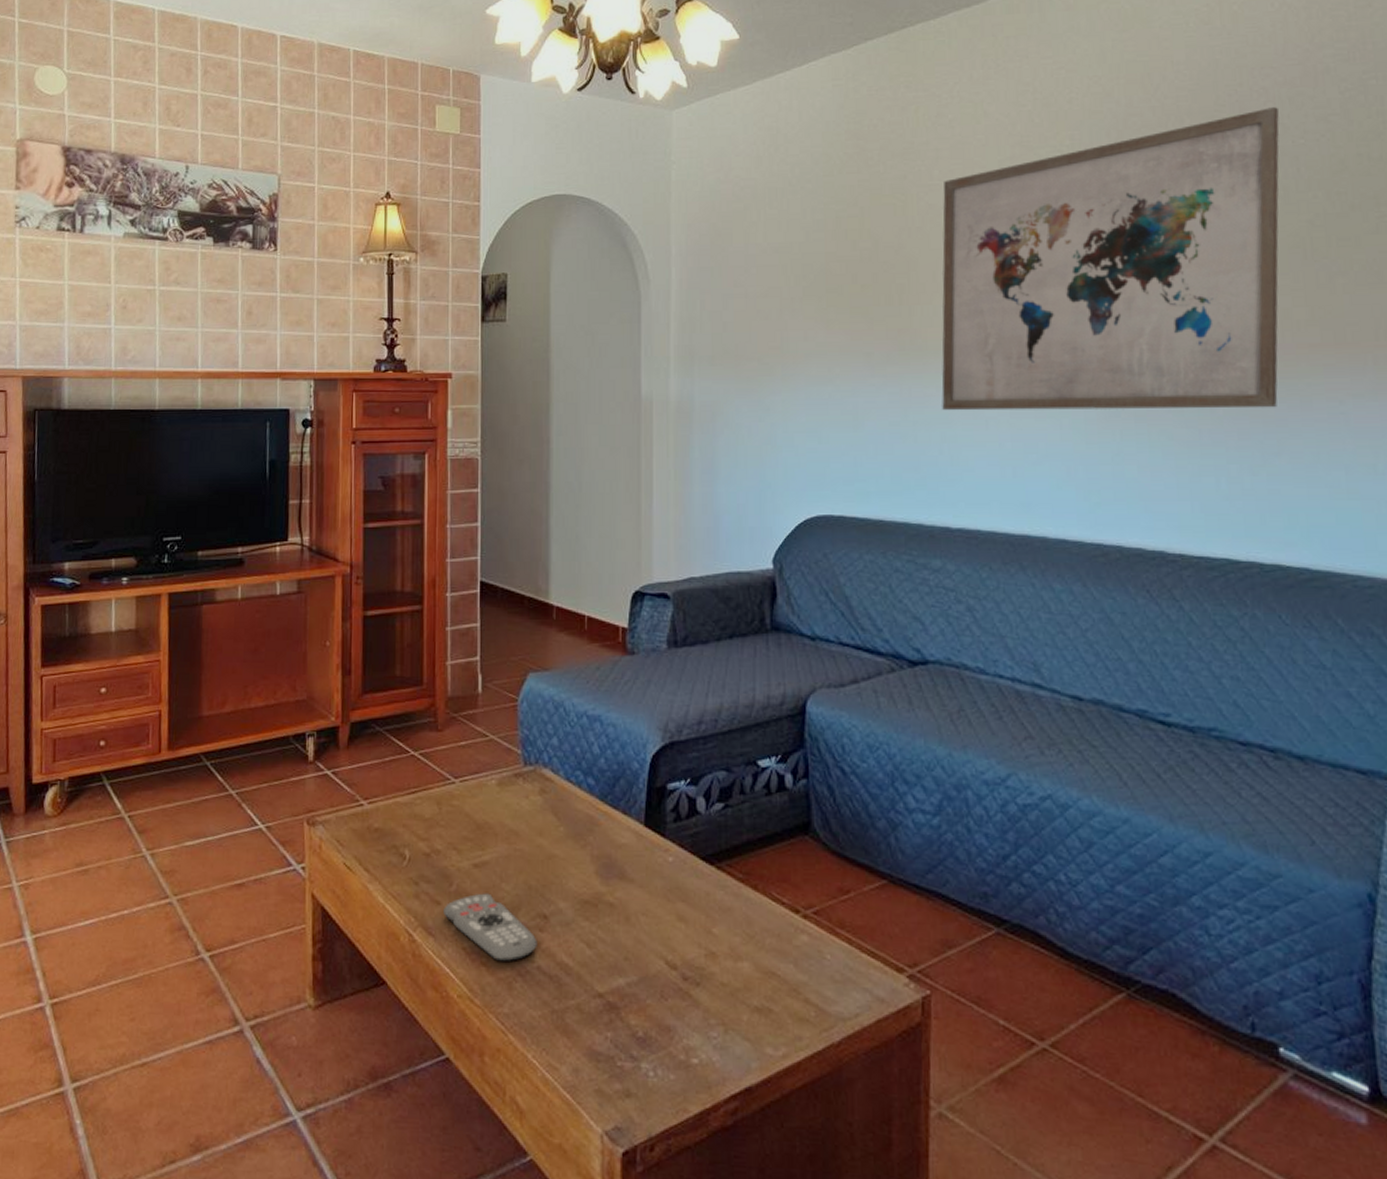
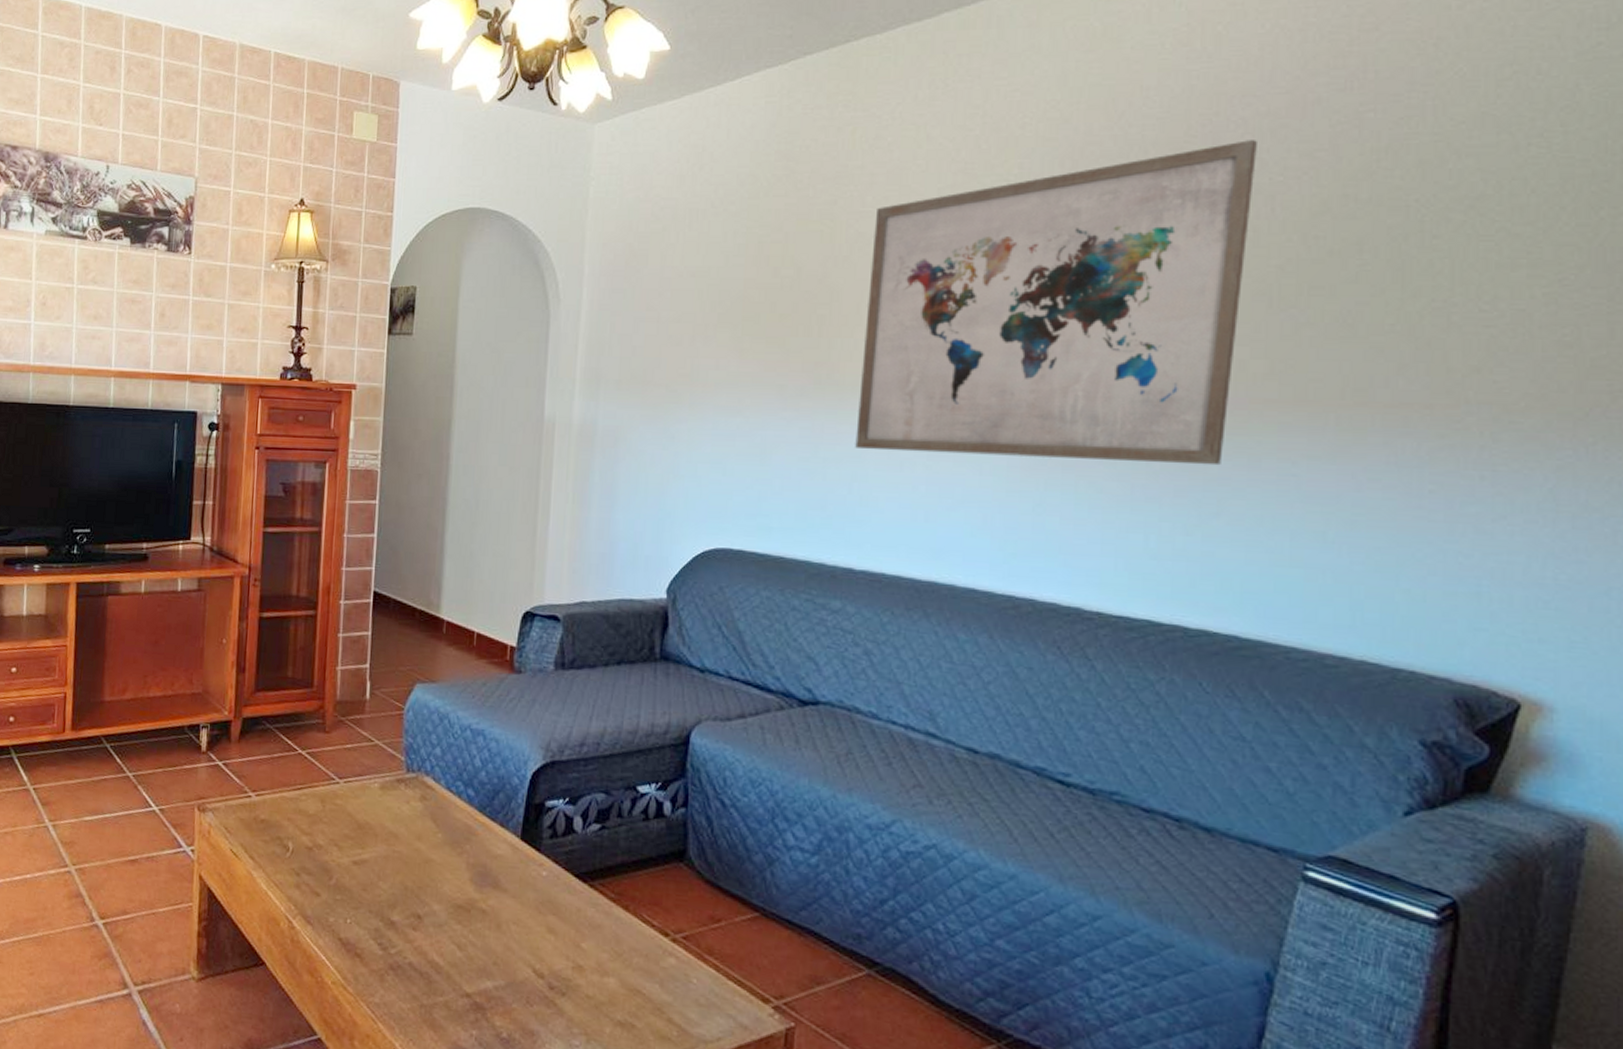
remote control: present [443,893,537,962] -> none [322,889,410,956]

